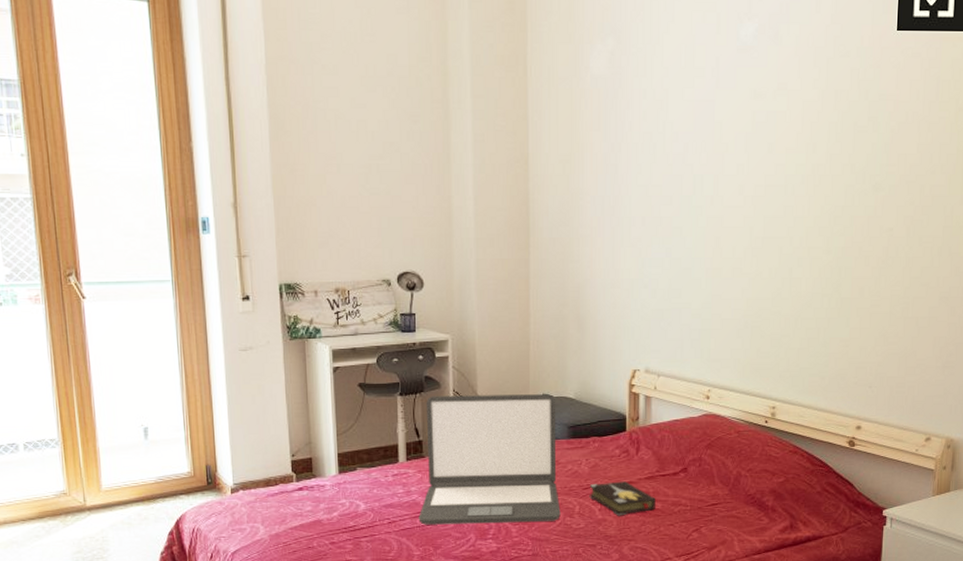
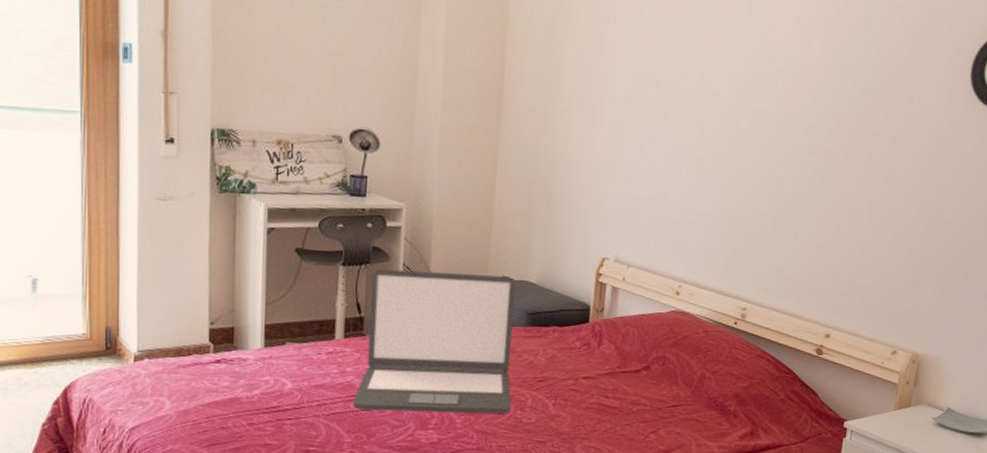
hardback book: present [589,481,656,516] -> none [543,375,614,412]

